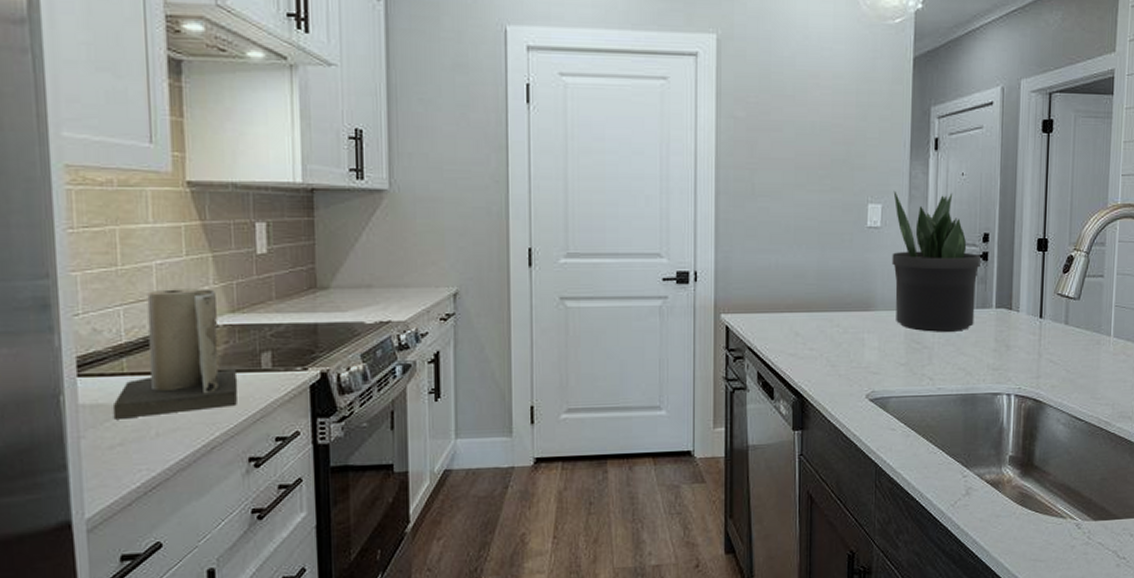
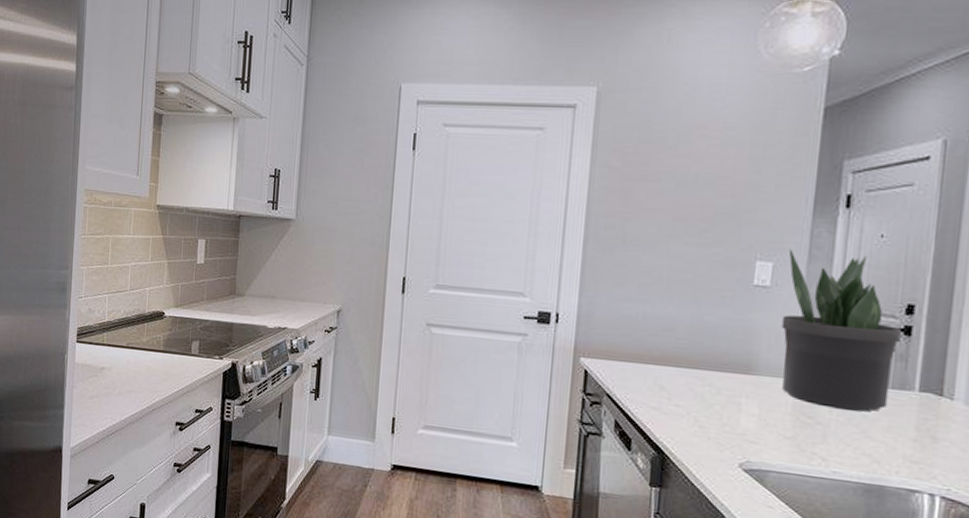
paper towel roll: present [112,289,237,419] -> none [94,284,174,380]

